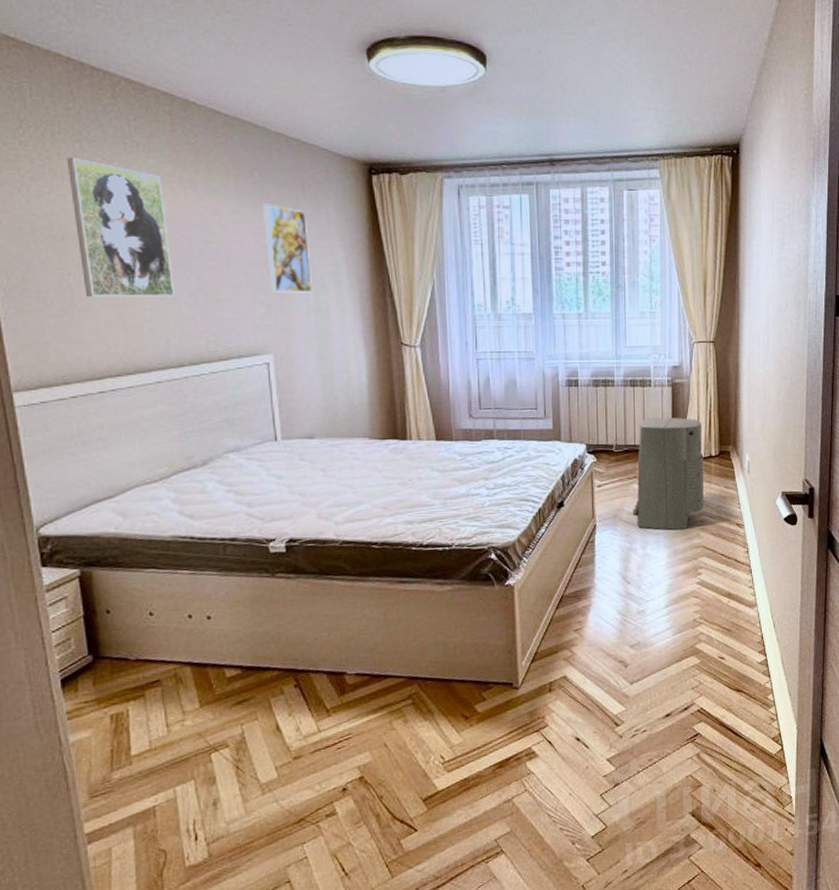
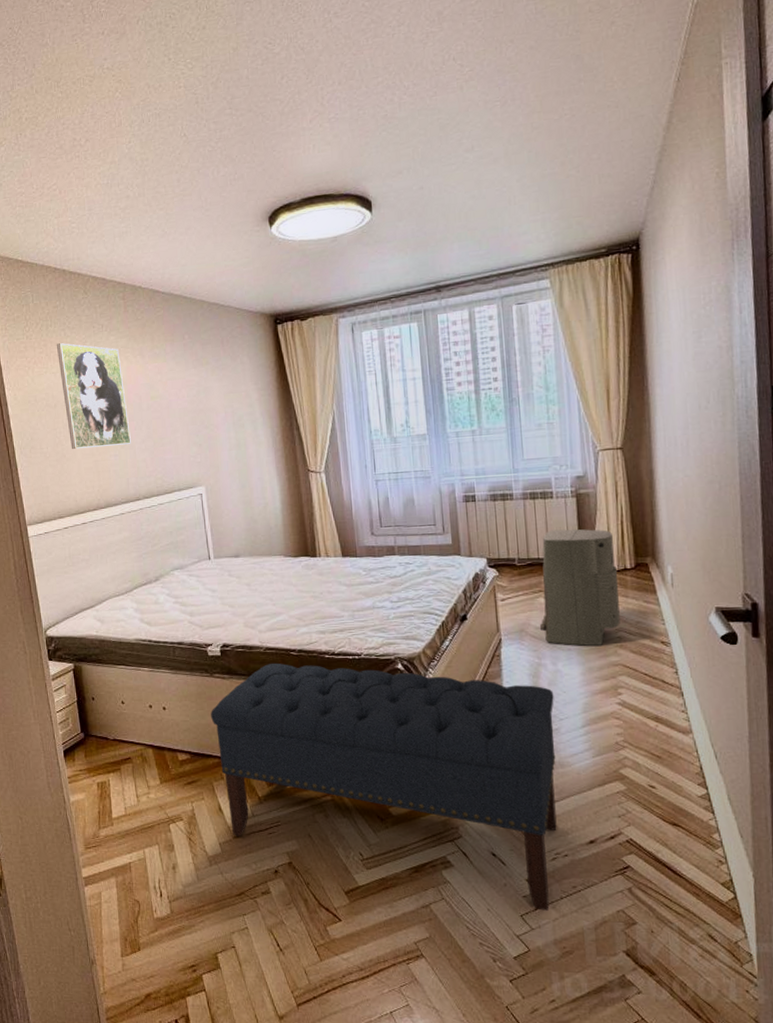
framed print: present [261,203,313,293] -> none [191,360,234,434]
bench: none [270,558,642,787] -> present [211,663,557,911]

